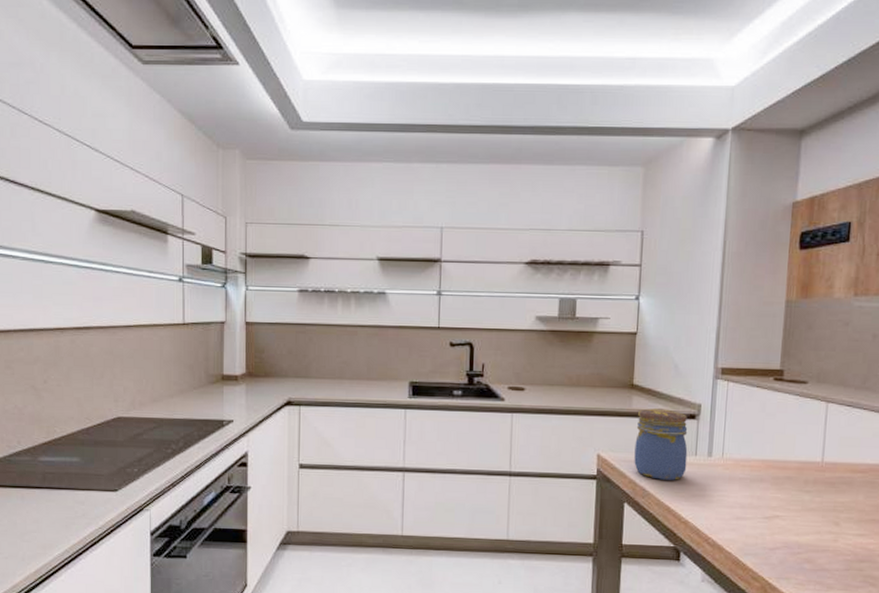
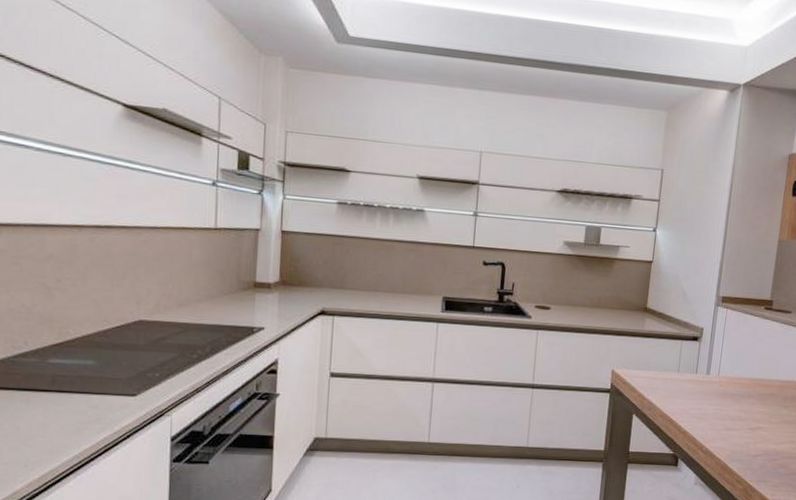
jar: present [634,408,688,480] -> none [643,330,691,395]

